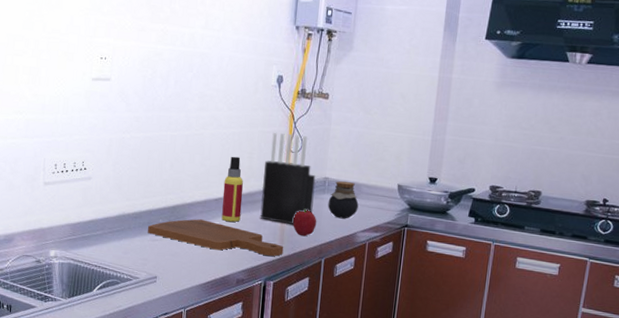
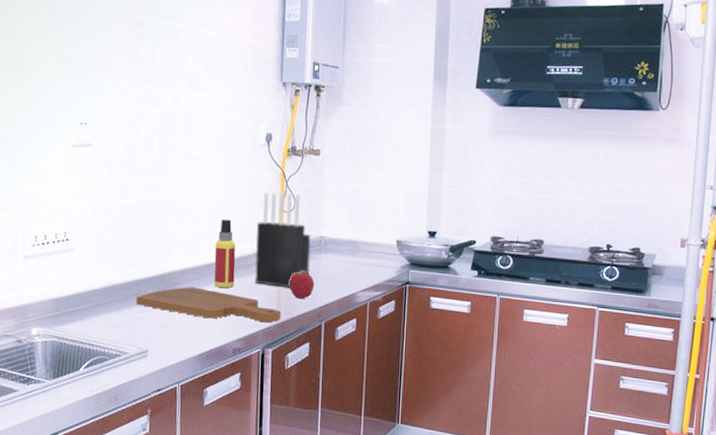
jar: present [328,181,359,219] -> none [325,240,357,279]

